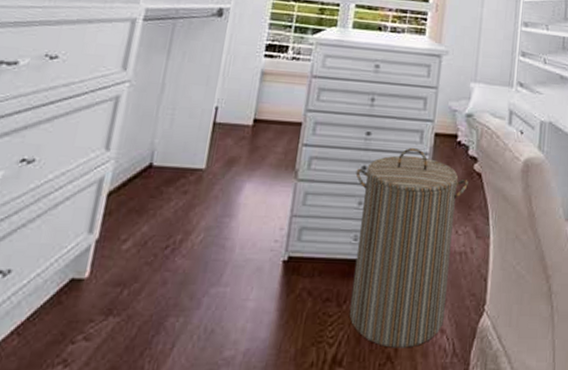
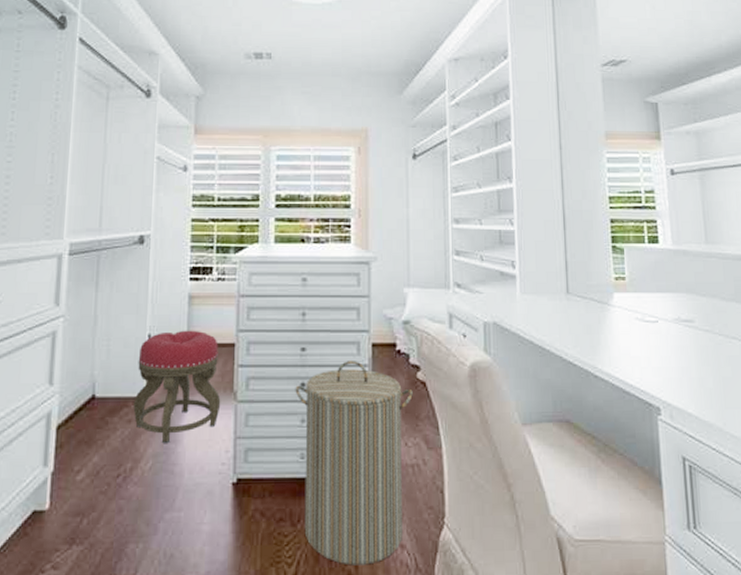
stool: none [190,105,286,217] -> present [133,330,221,443]

